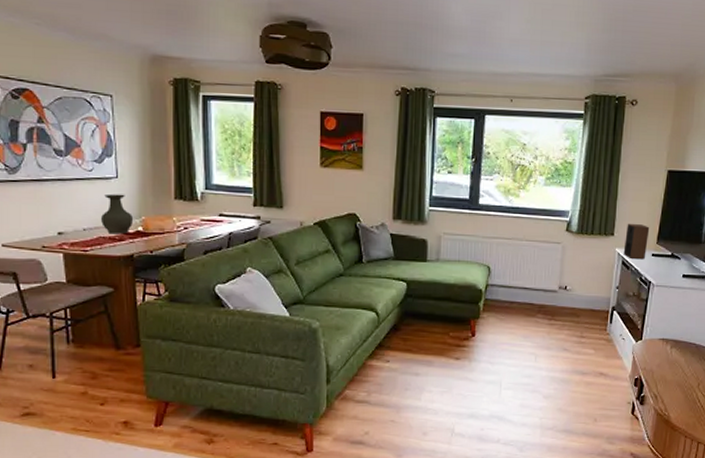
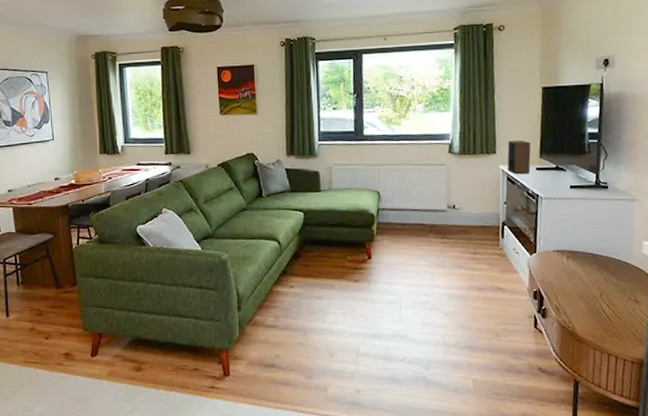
vase: present [100,193,134,234] -> none [41,153,68,188]

